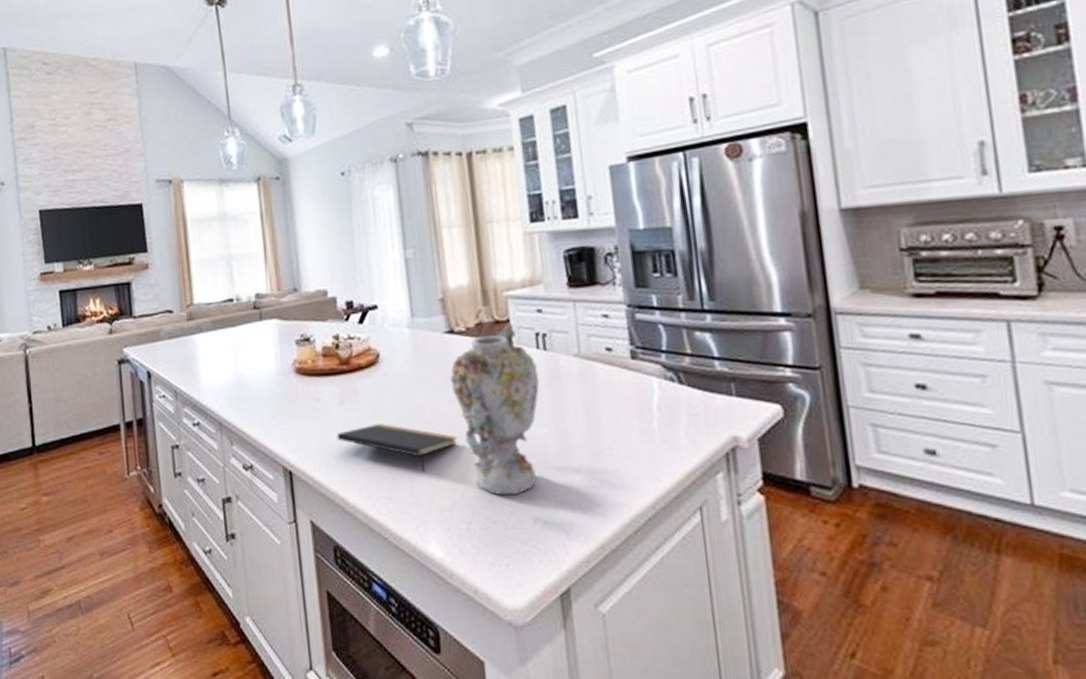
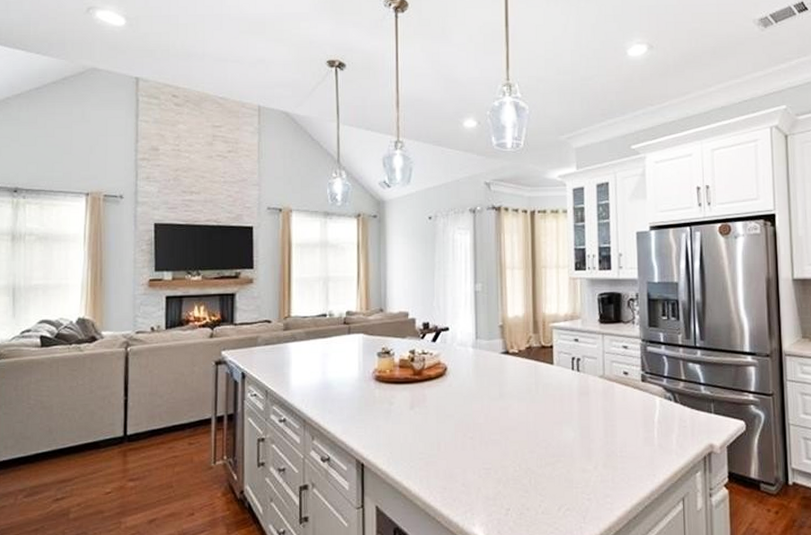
notepad: present [336,423,458,472] -> none [405,425,505,467]
vase: present [450,322,539,495] -> none [502,347,571,487]

